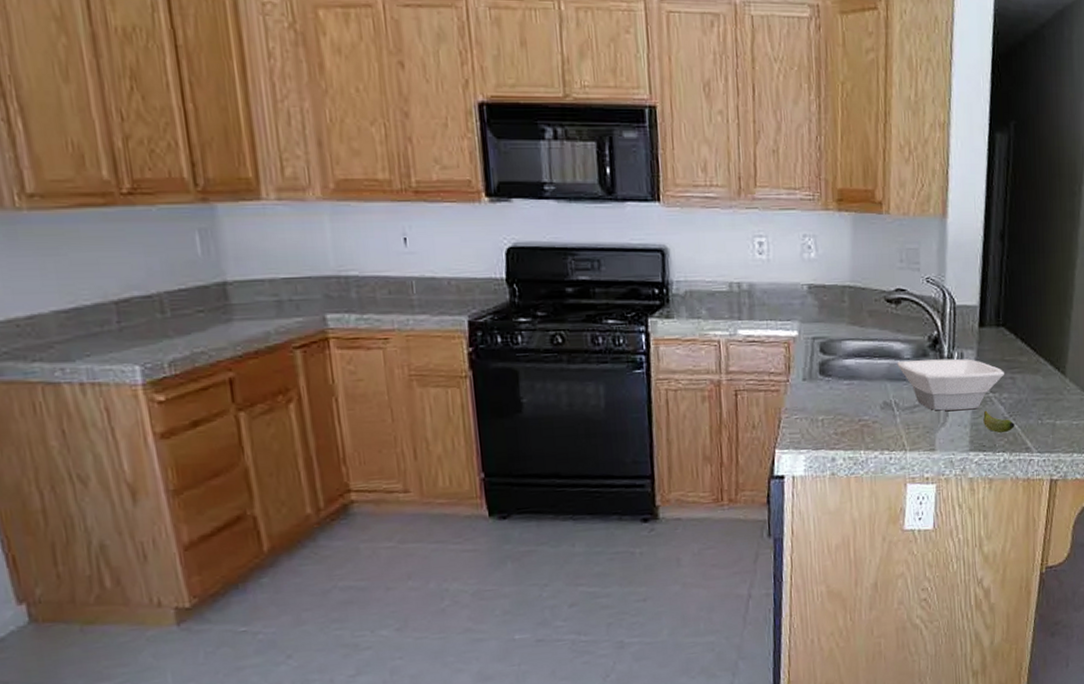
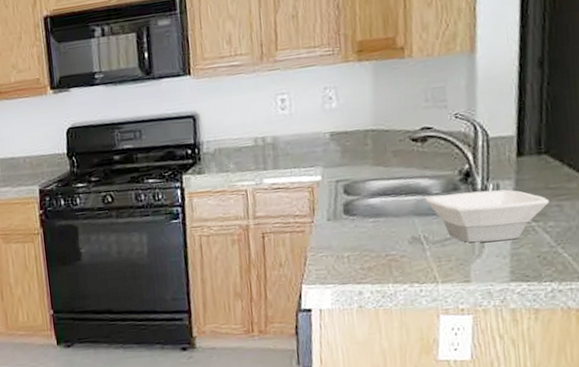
banana: present [983,410,1015,433] -> none [525,240,564,263]

